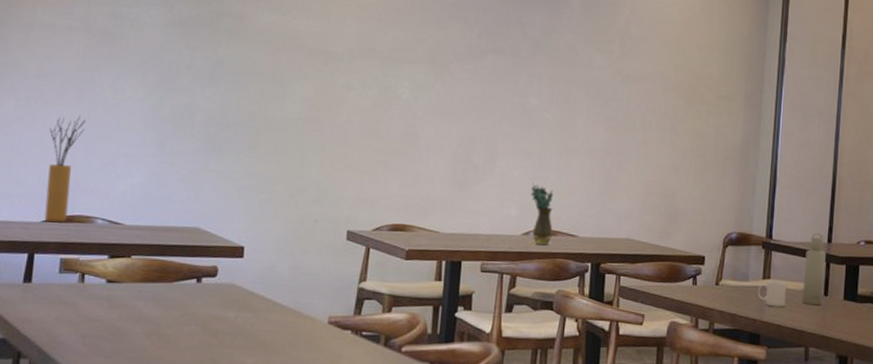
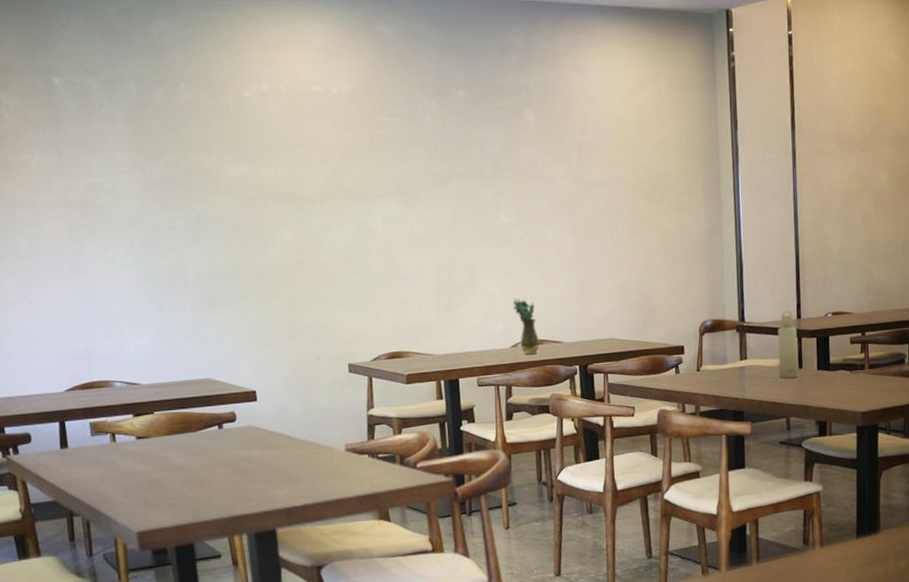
vase: present [44,115,86,223] -> none [52,287,88,391]
cup: present [757,280,787,308] -> none [736,359,764,385]

